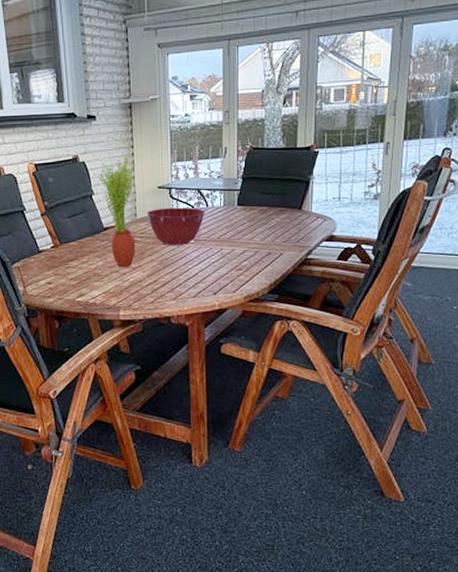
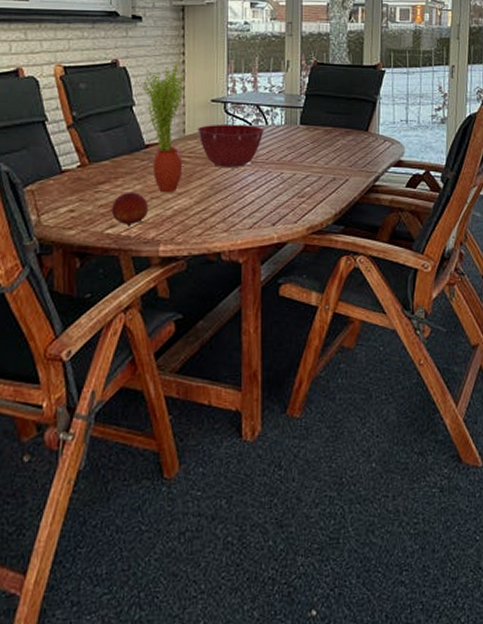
fruit: none [81,267,109,296] -> present [112,192,148,227]

